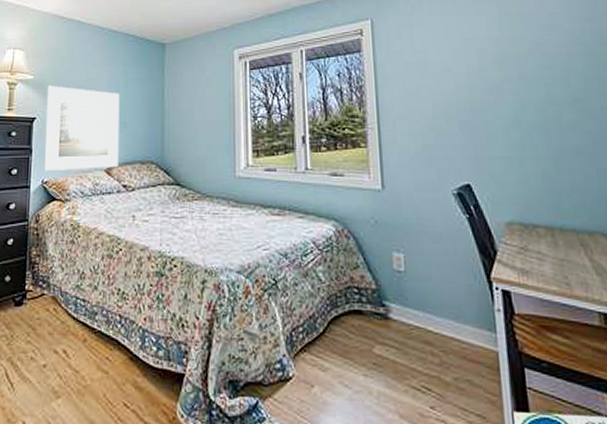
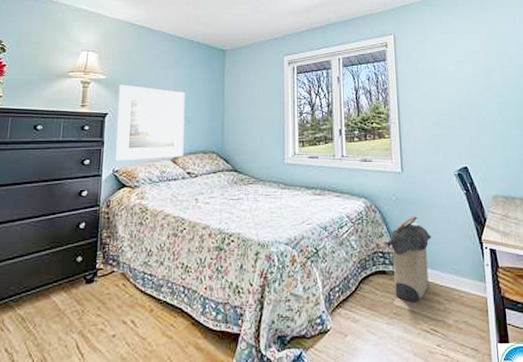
laundry hamper: none [363,244,423,352] -> present [386,216,432,303]

